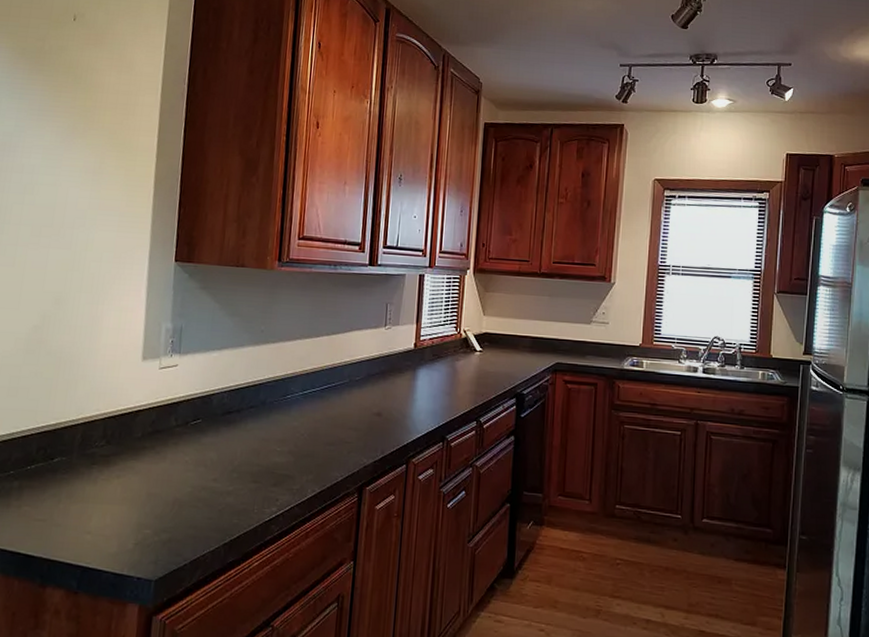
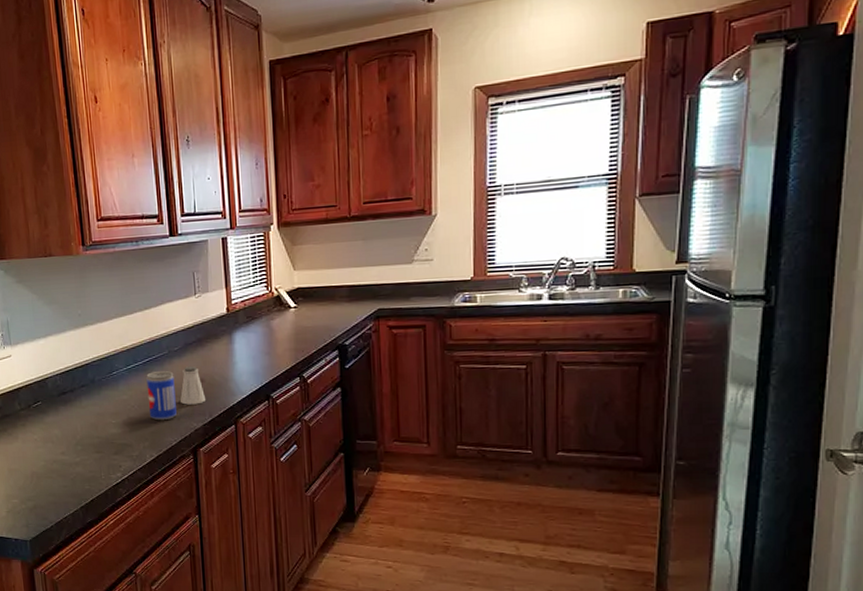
beer can: none [318,400,352,454] -> present [146,371,177,421]
saltshaker: none [354,398,380,439] -> present [180,366,205,405]

